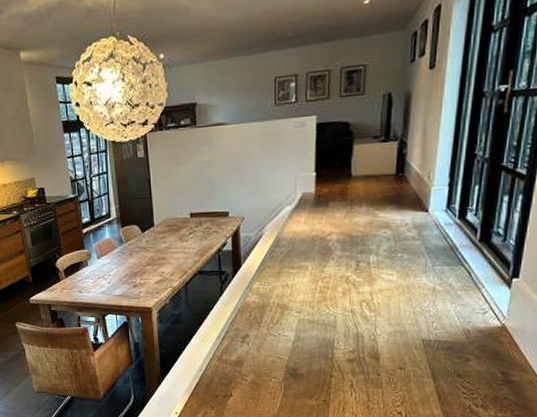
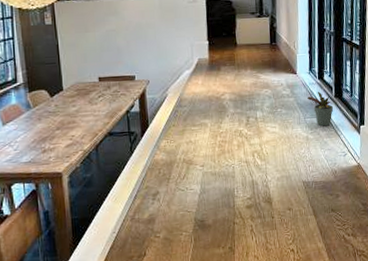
potted plant: none [440,233,476,277] -> present [307,91,334,127]

